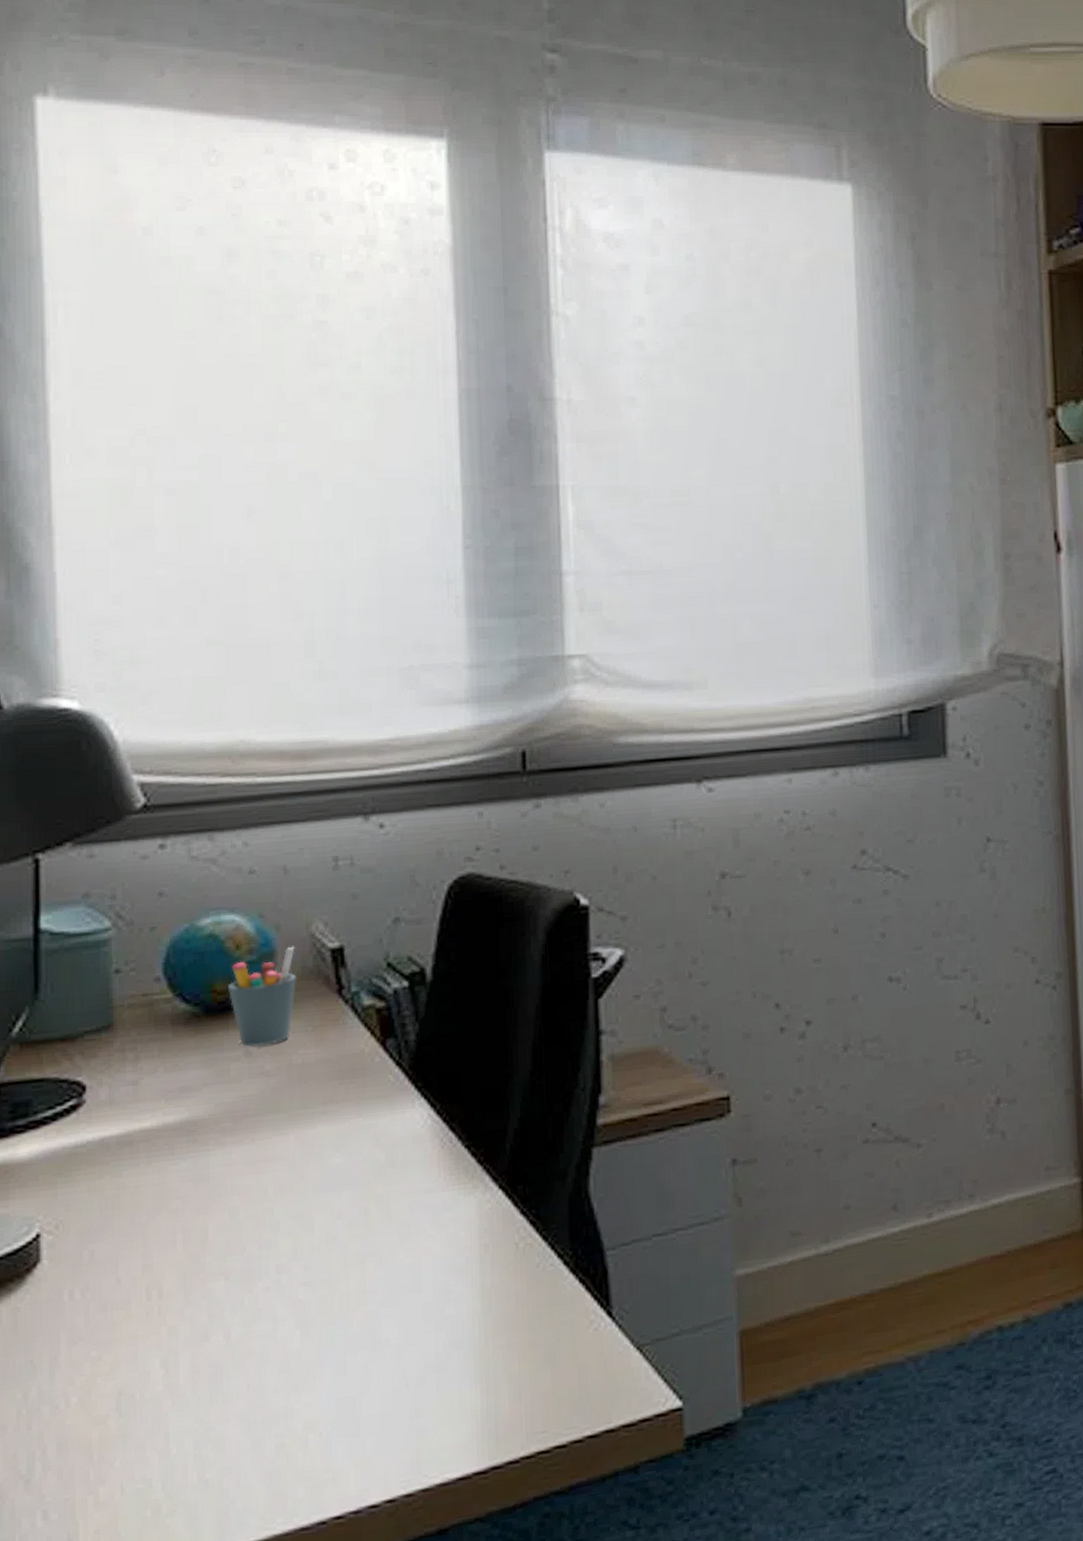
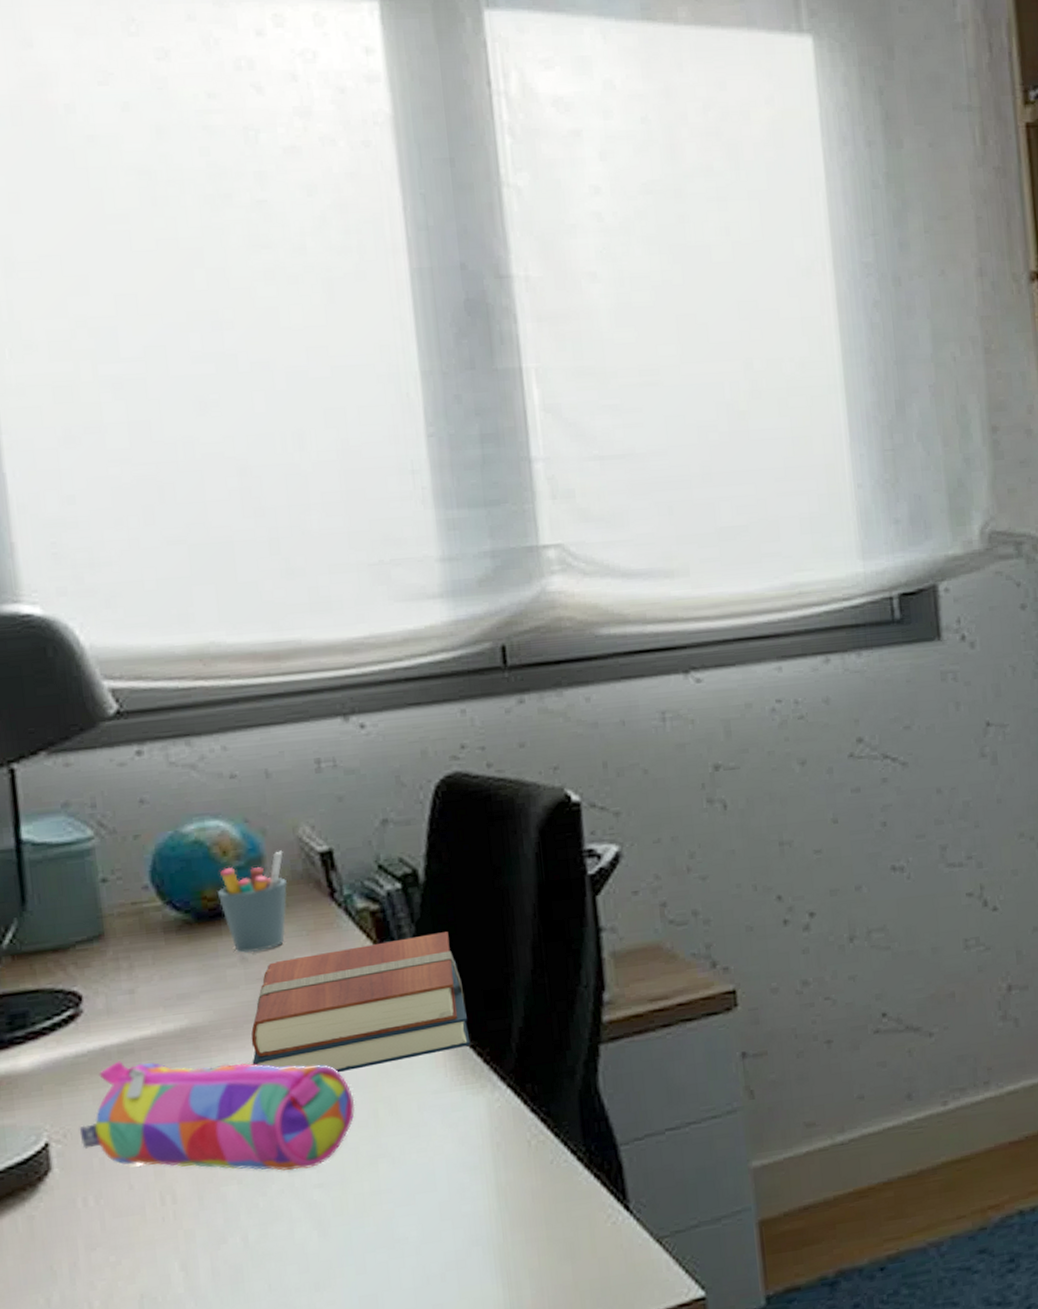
pencil case: none [71,1152,347,1268] -> present [79,1060,356,1171]
books: none [248,1031,466,1169] -> present [251,932,471,1072]

